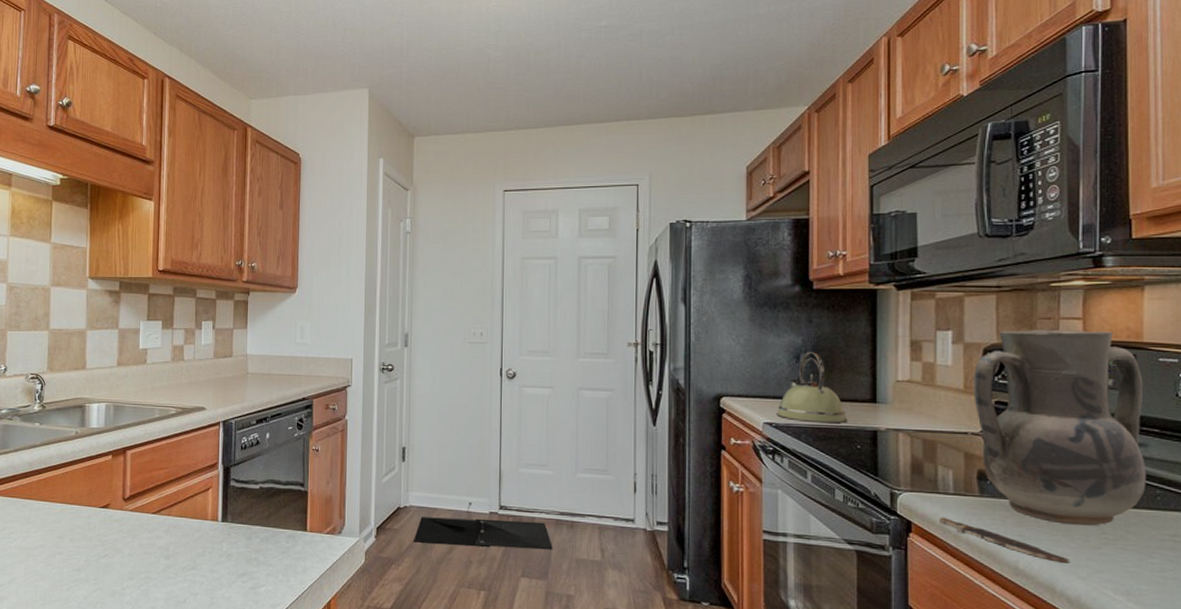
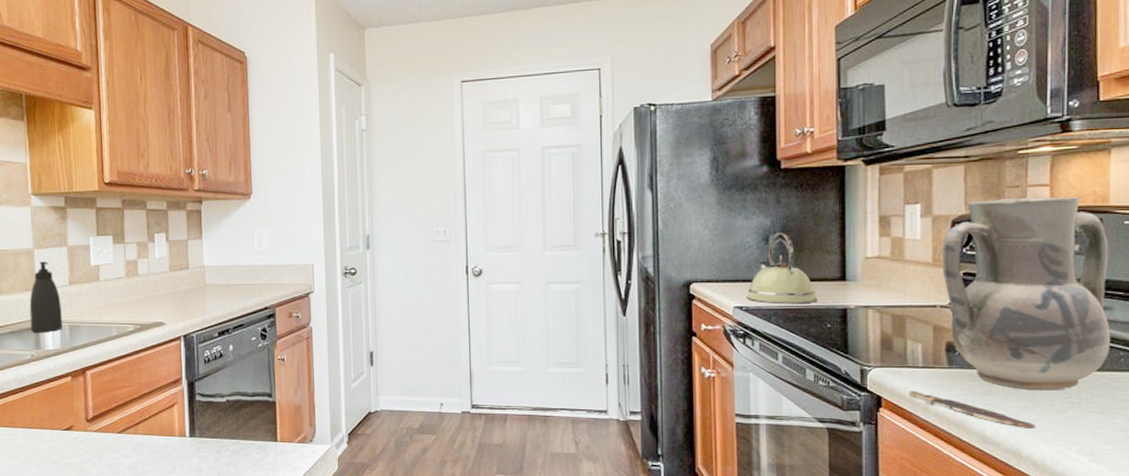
soap dispenser: none [77,342,108,411] -> present [29,261,62,333]
door mat: present [413,516,553,550] -> none [385,418,527,447]

